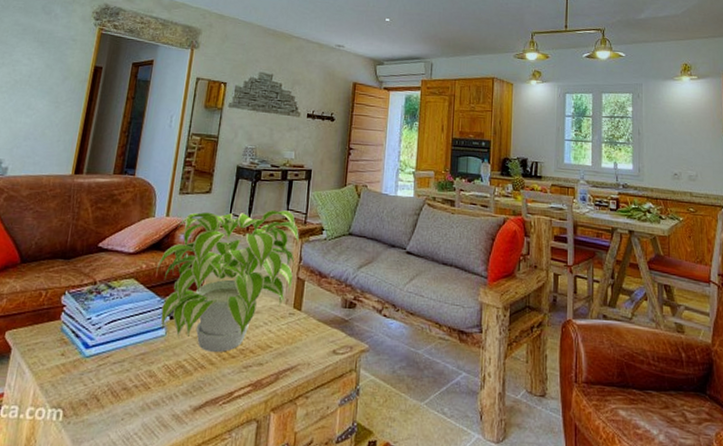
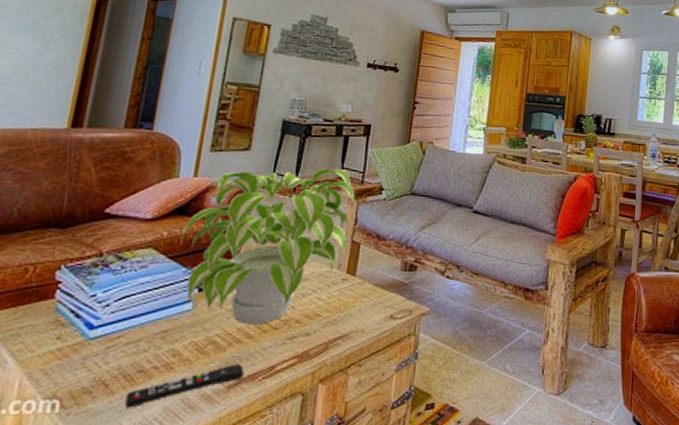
remote control: none [112,388,208,422] -> present [124,364,245,408]

